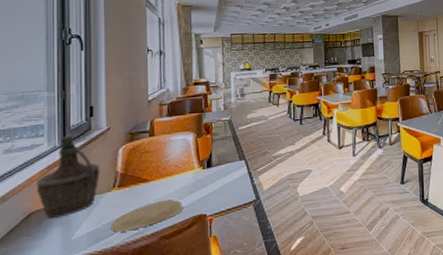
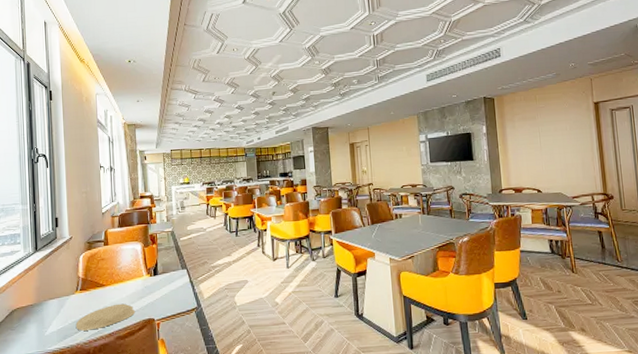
bottle: present [37,135,100,218] -> none [17,243,65,315]

